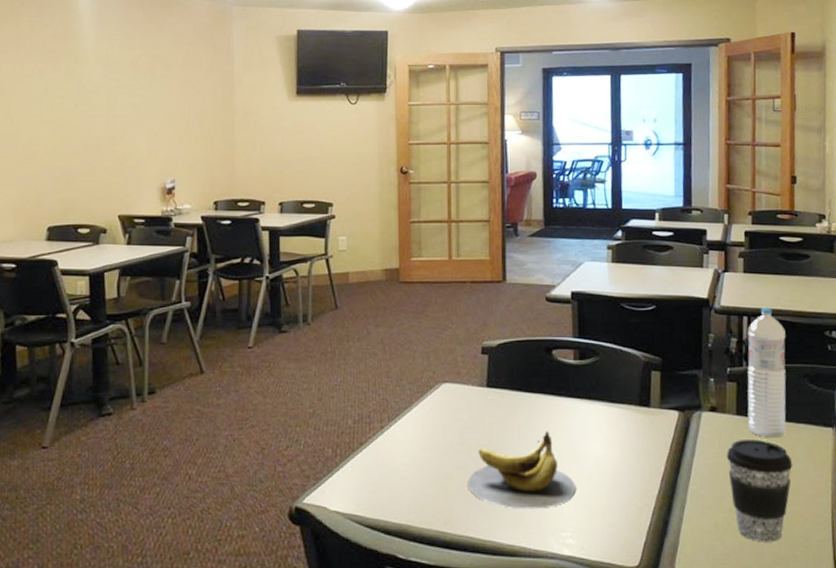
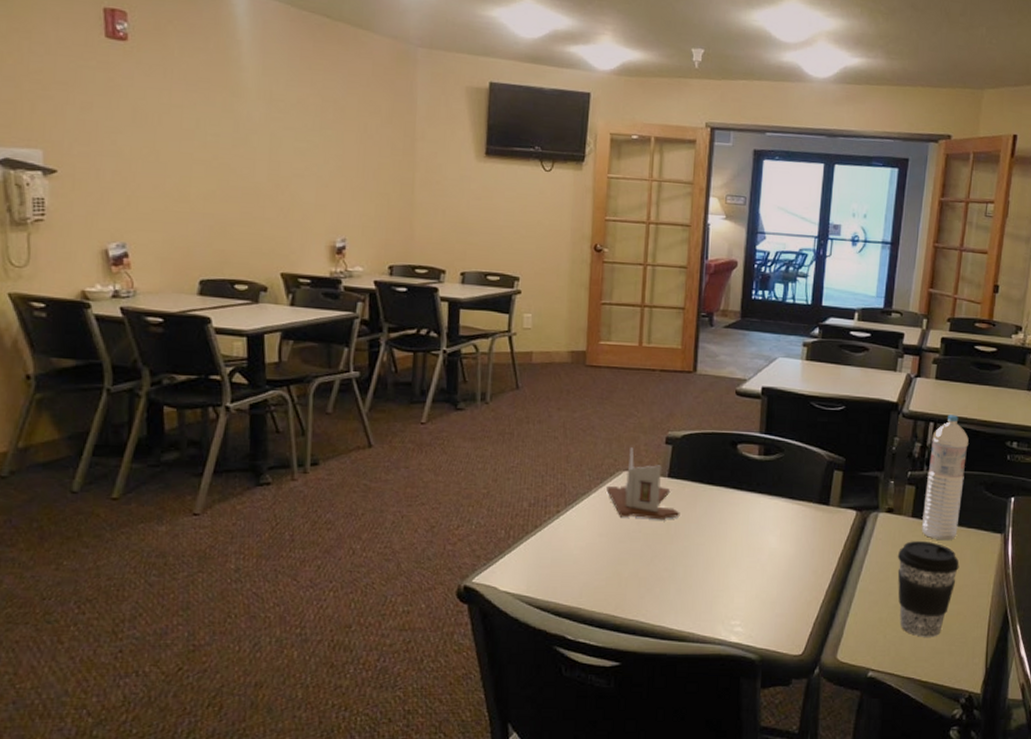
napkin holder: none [427,359,502,431] -> present [606,447,680,520]
banana: present [468,431,576,509] -> none [641,523,749,598]

